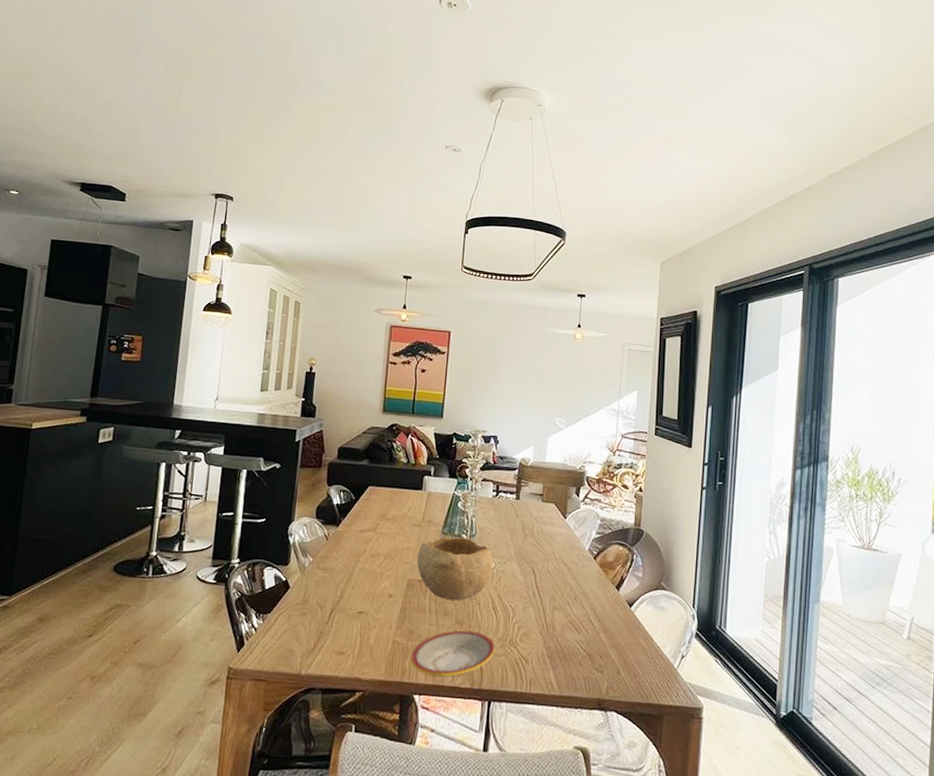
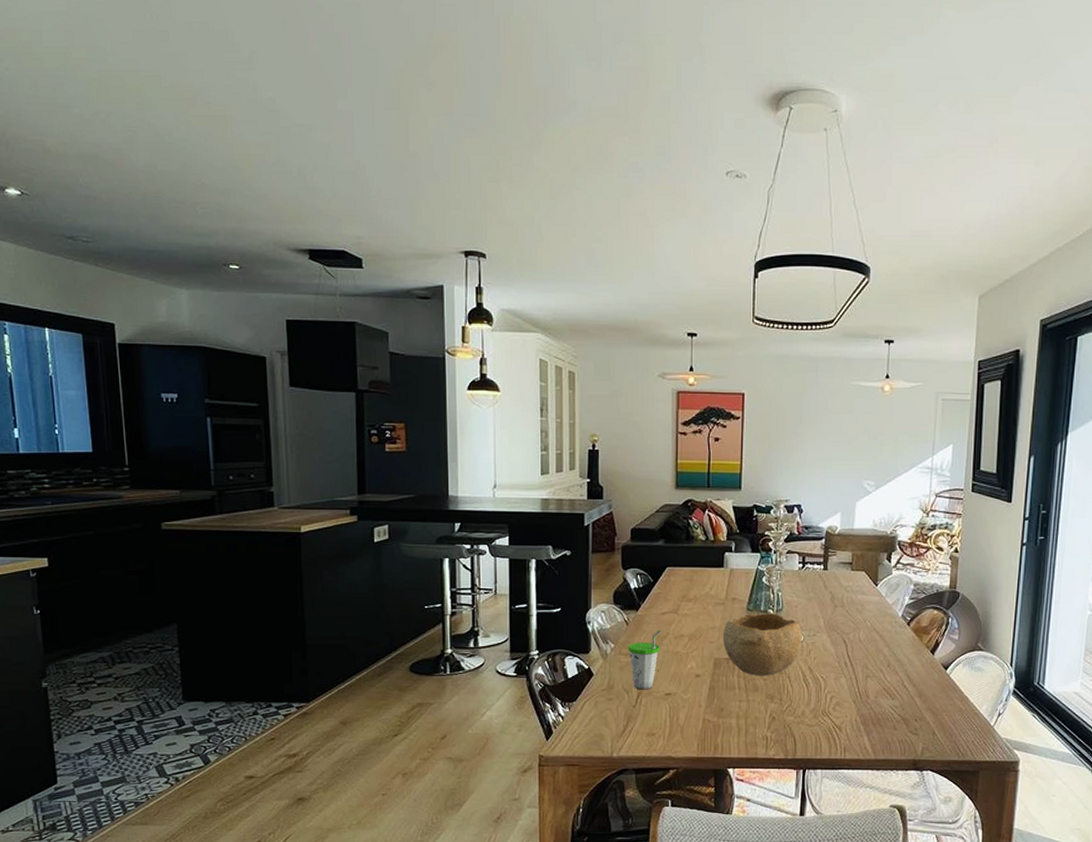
cup: none [325,546,358,607] -> present [628,629,660,690]
plate: present [410,630,495,677] -> none [722,704,807,750]

